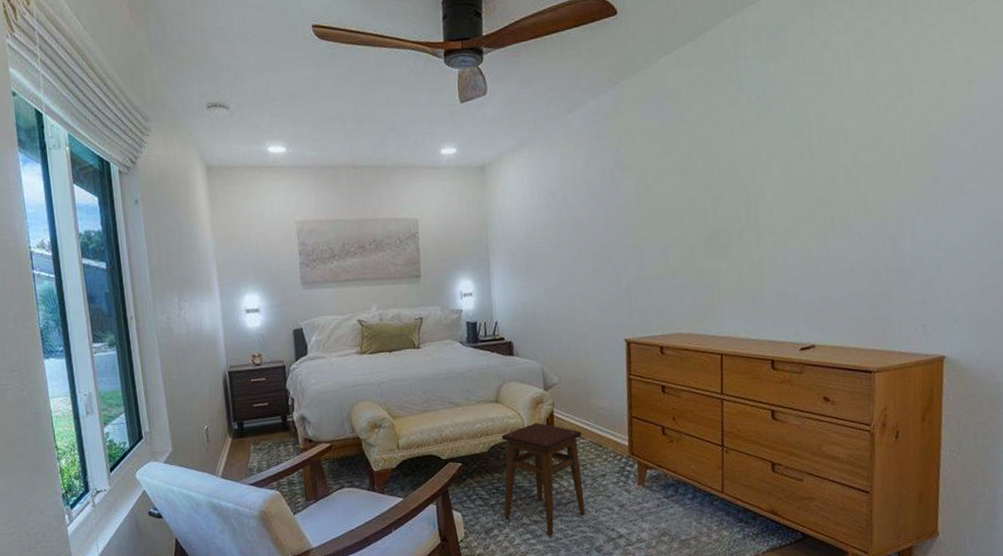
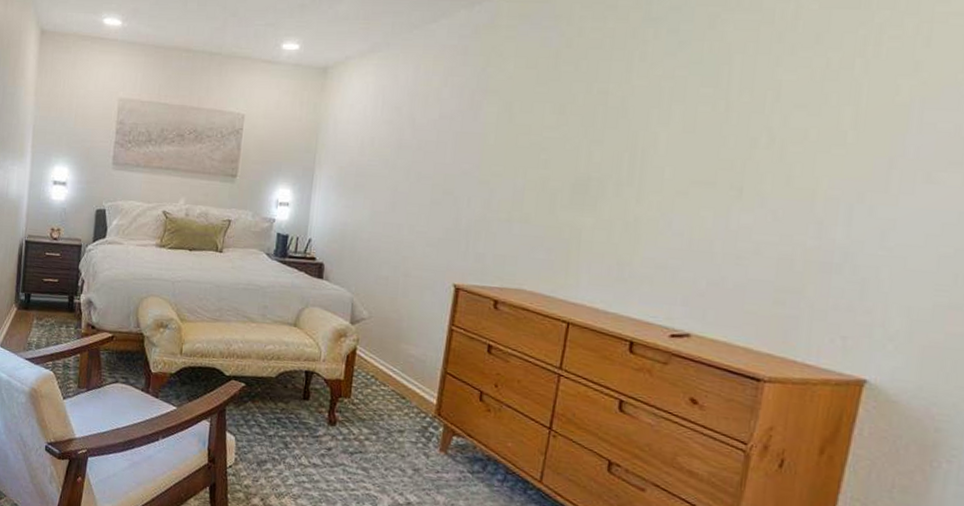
stool: present [502,422,585,536] -> none [281,357,384,484]

